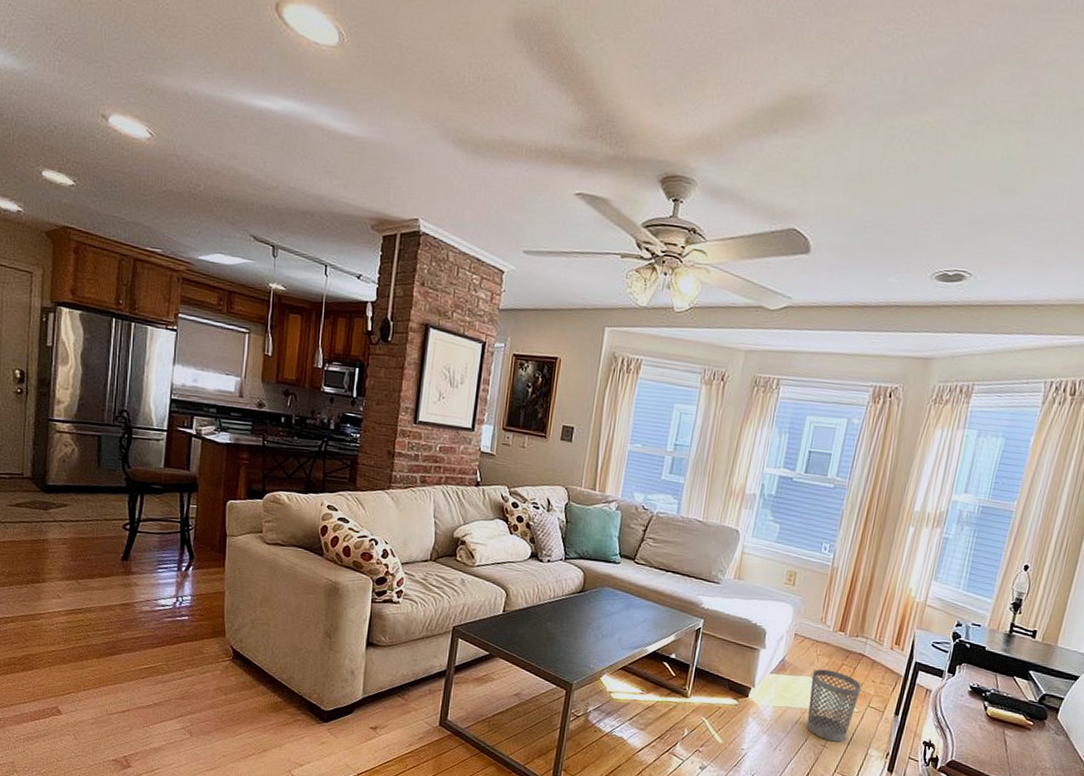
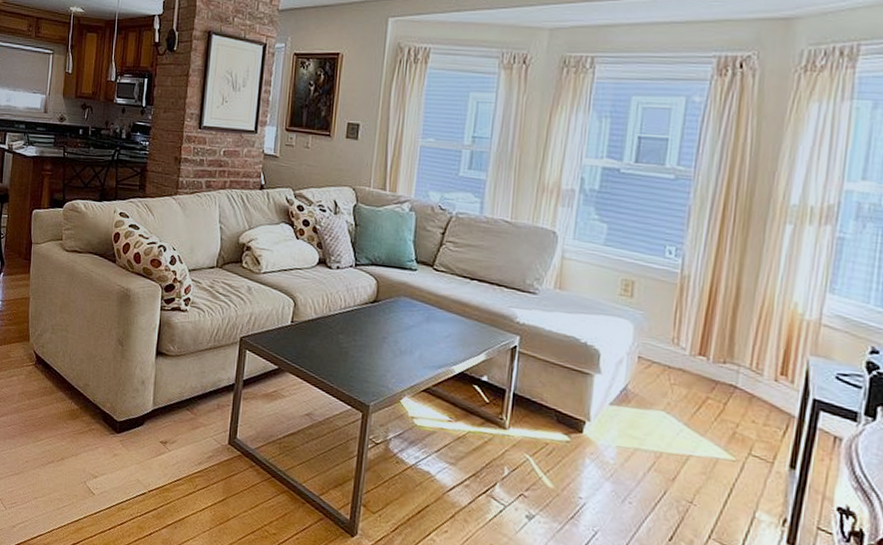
wastebasket: present [806,669,861,742] -> none [664,402,737,499]

